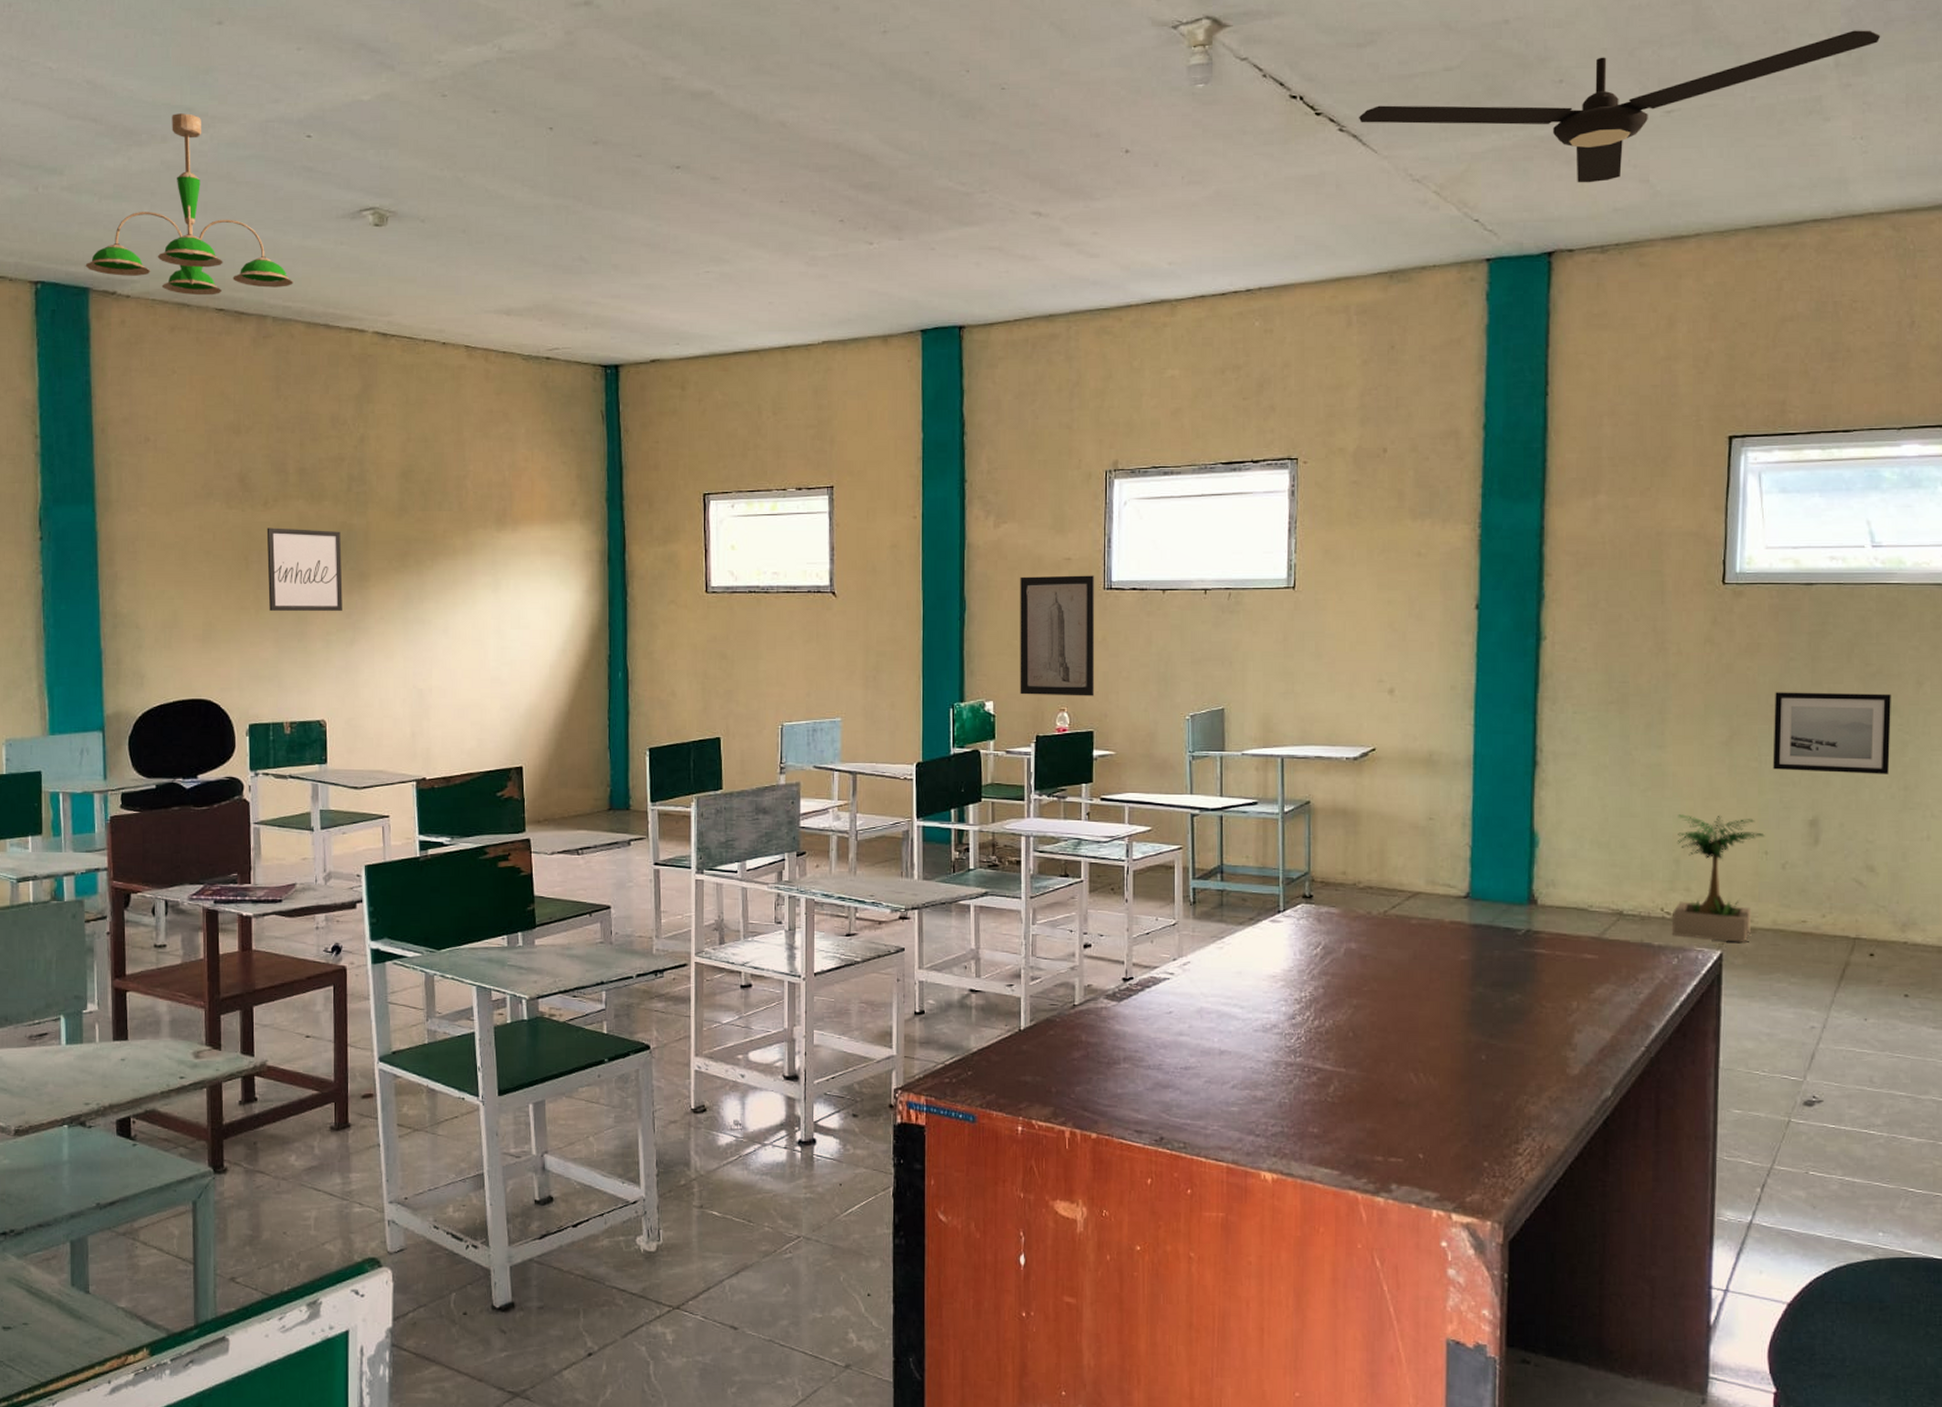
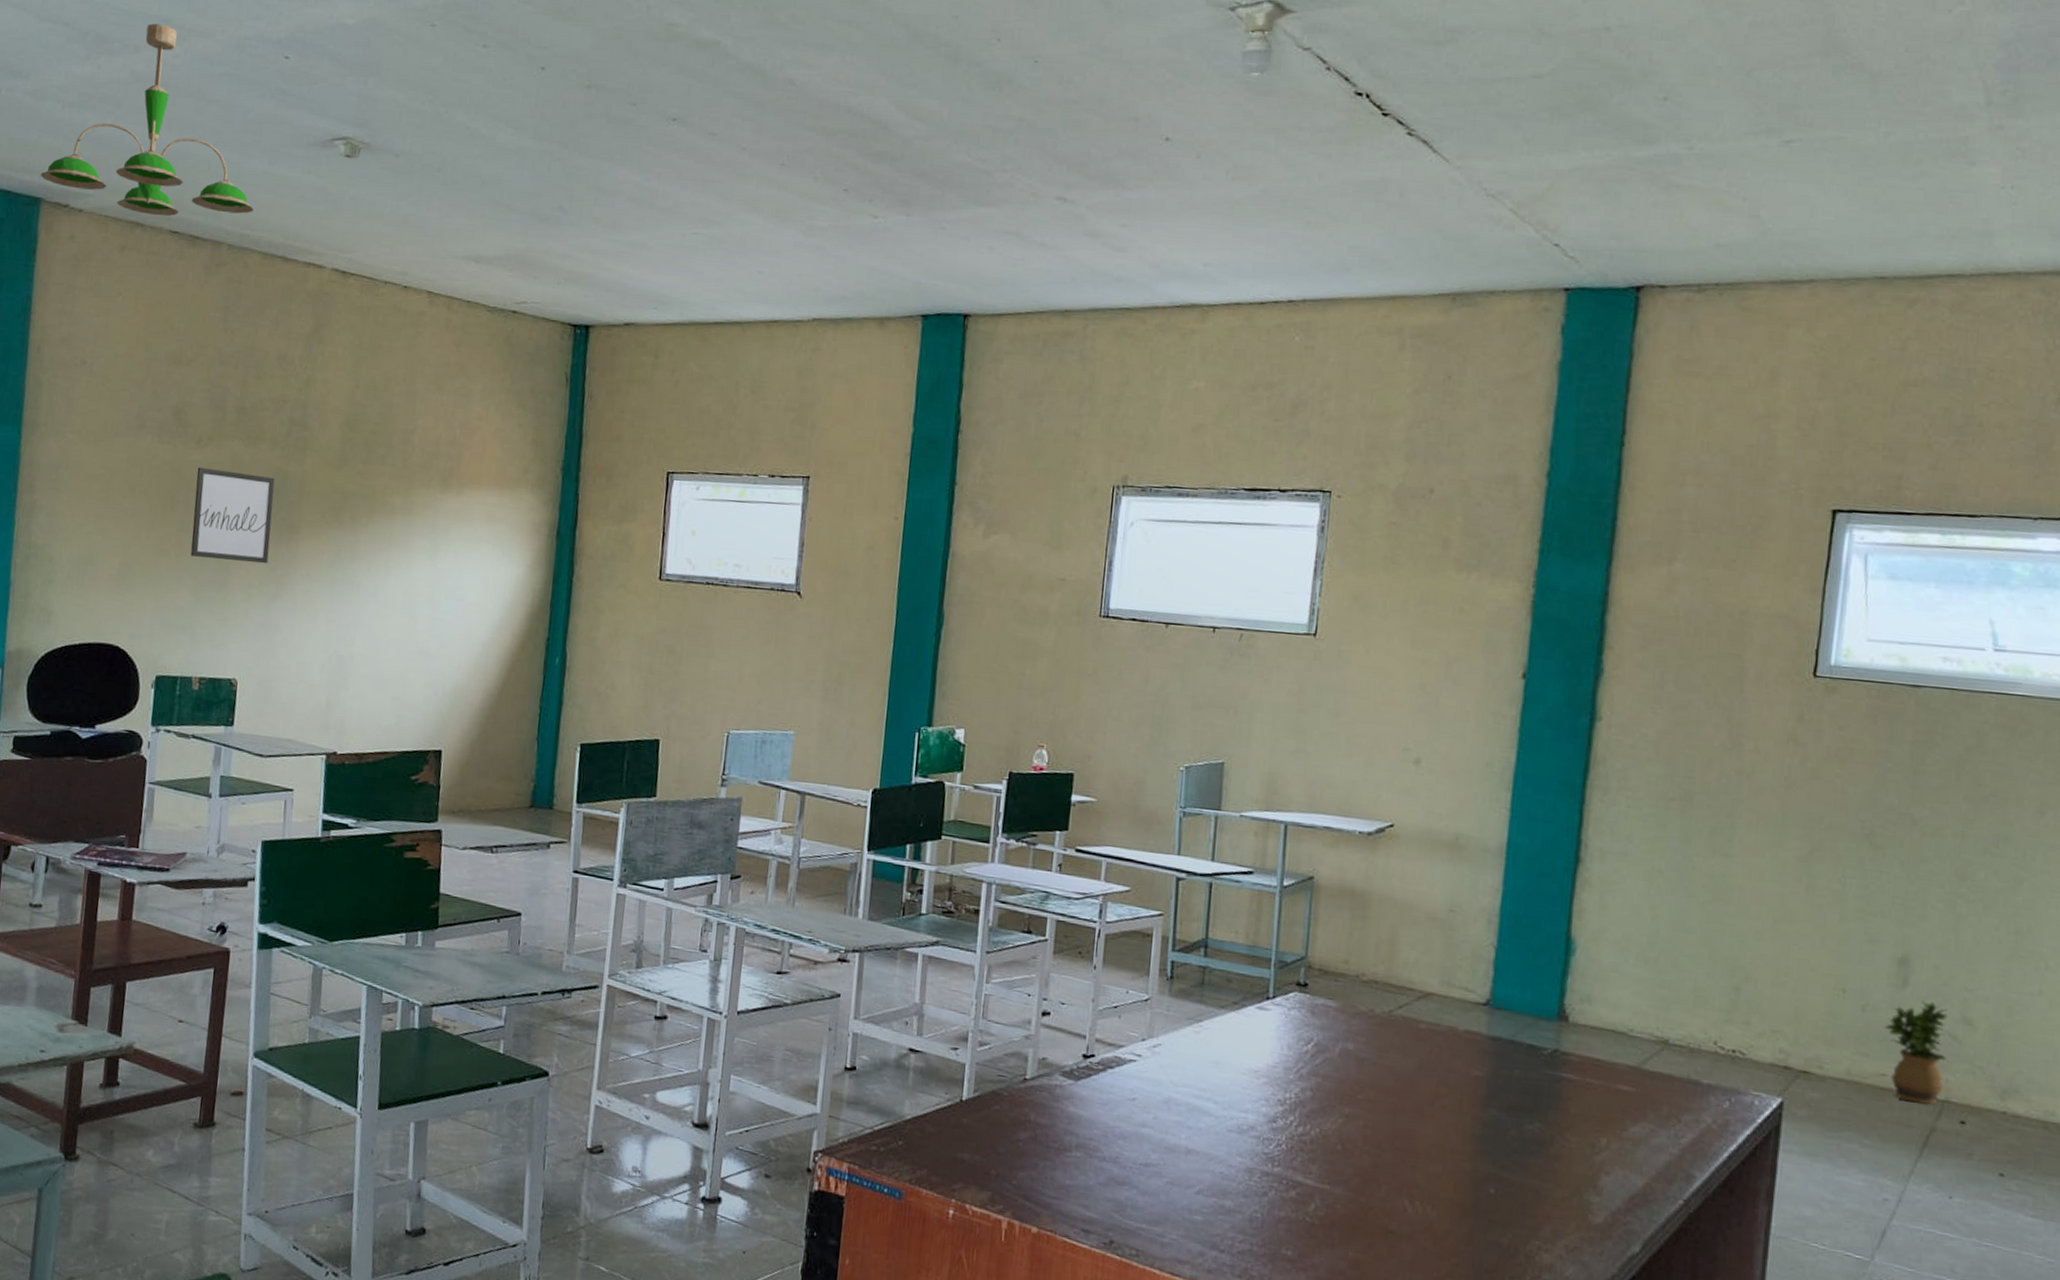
wall art: present [1020,575,1095,696] -> none [995,594,1091,735]
ceiling fan: present [1359,30,1881,183] -> none [1431,66,2043,214]
potted plant: present [1671,814,1765,942] -> none [1724,935,1844,1092]
wall art: present [1773,692,1891,774] -> none [1858,806,2006,914]
potted plant: none [1801,855,1855,944] -> present [1884,1001,1948,1105]

